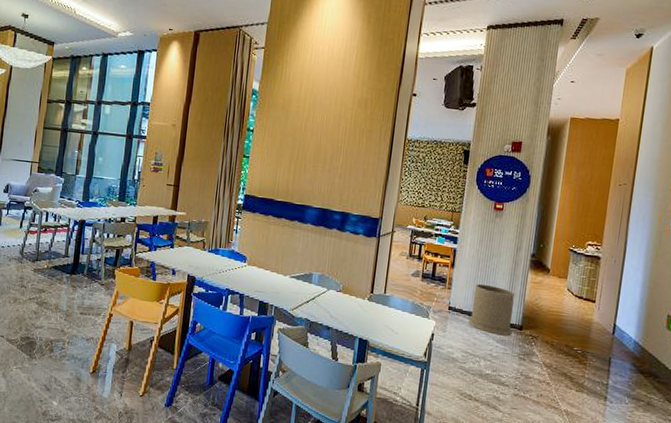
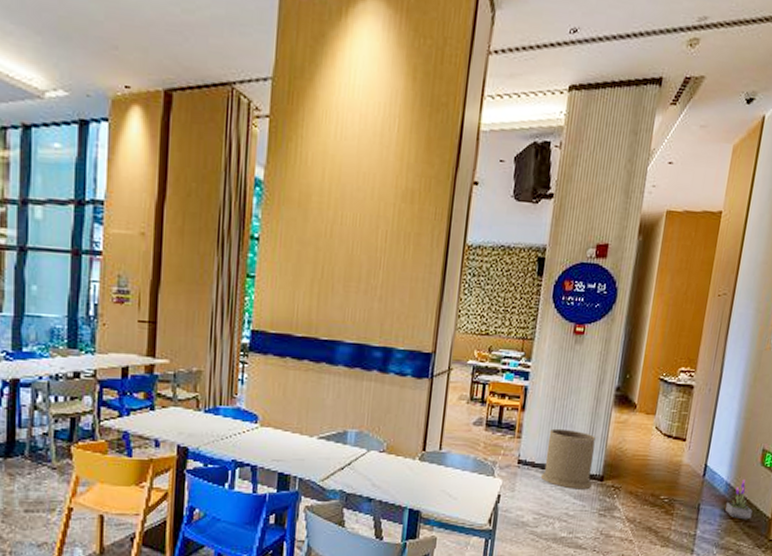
potted plant: none [635,339,661,376] -> present [725,478,753,520]

